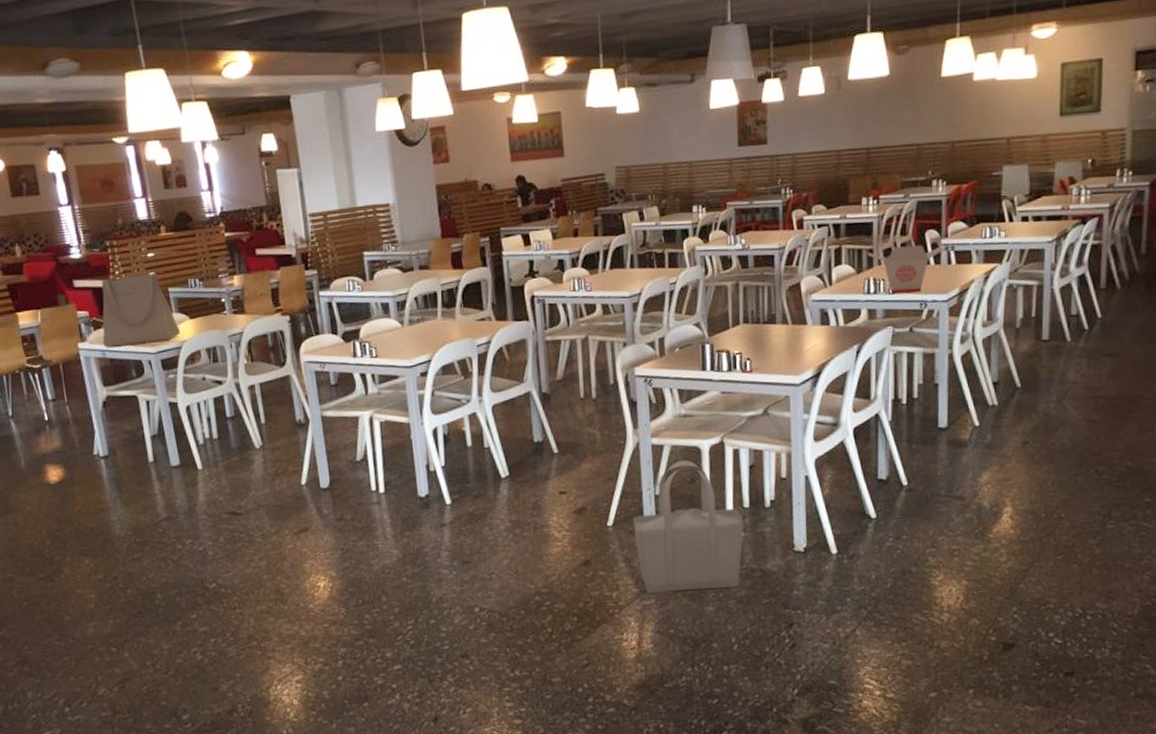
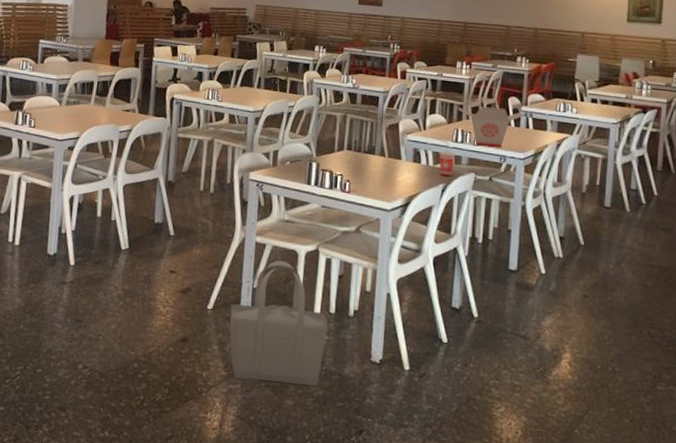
beverage cup: none [846,292,870,336] -> present [437,138,456,177]

